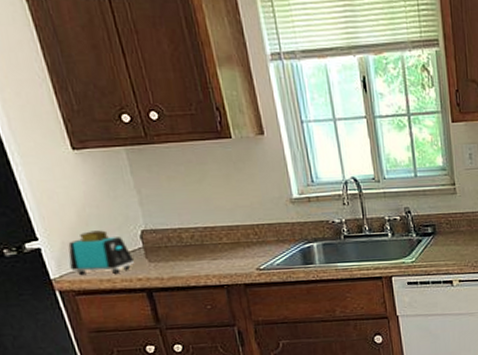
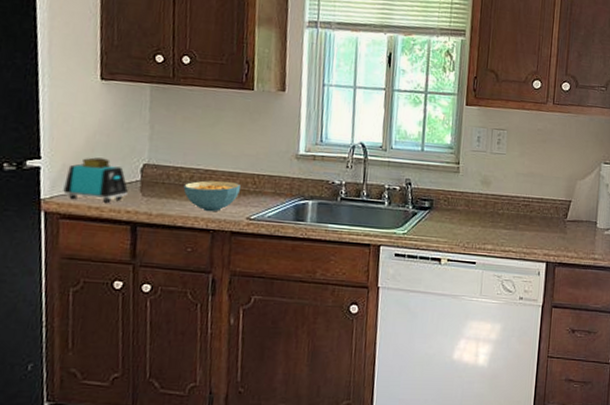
cereal bowl: none [187,235,243,269] -> present [183,180,240,212]

